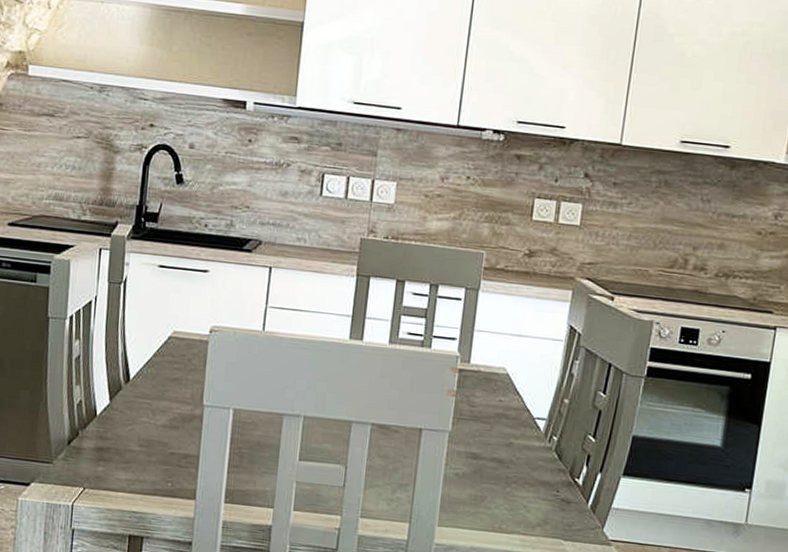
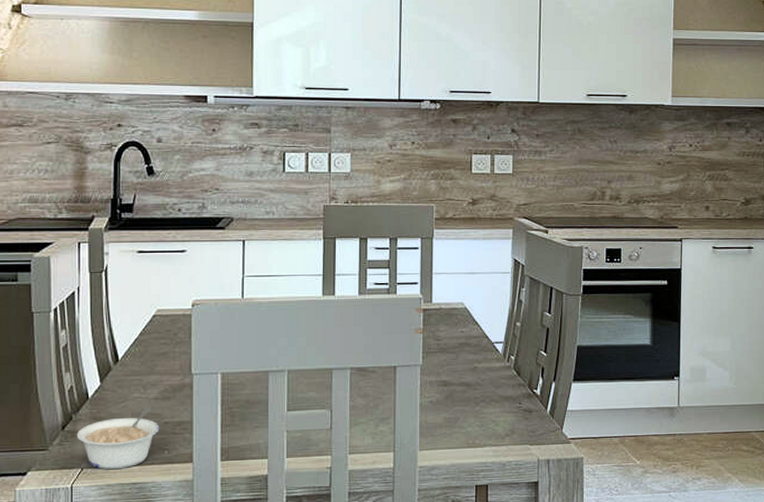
legume: none [81,433,165,495] -> present [76,407,160,470]

